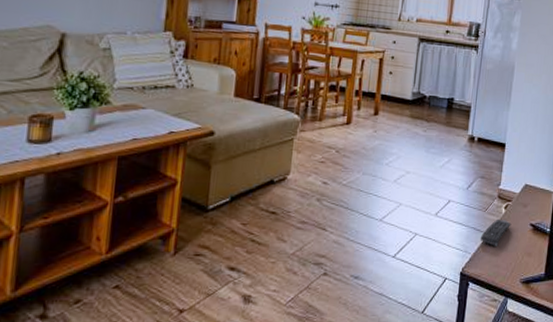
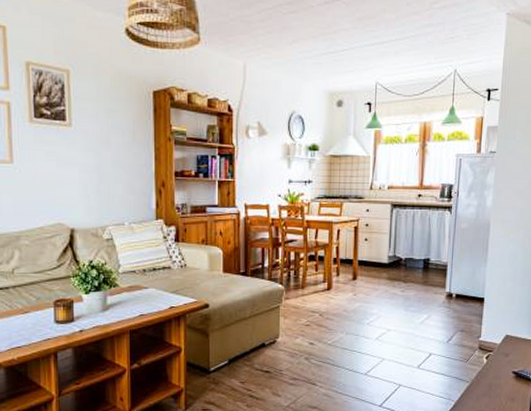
remote control: present [480,218,512,246] -> none [462,368,494,394]

